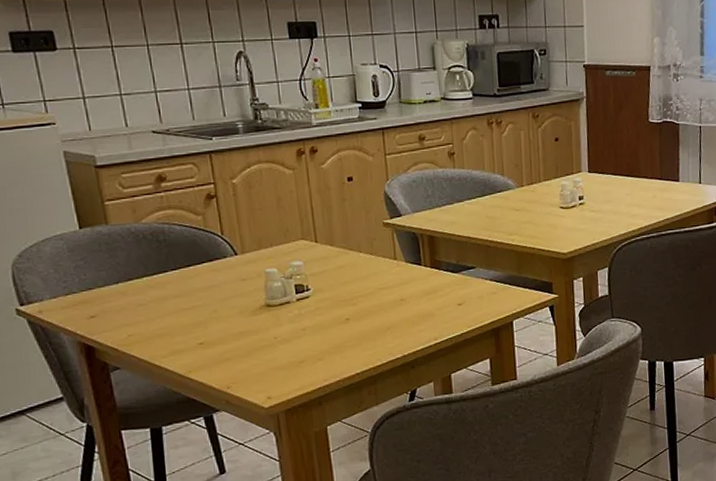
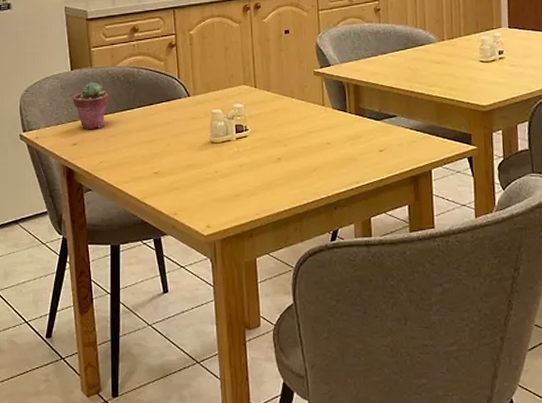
potted succulent: none [85,242,133,299] -> present [73,82,108,130]

